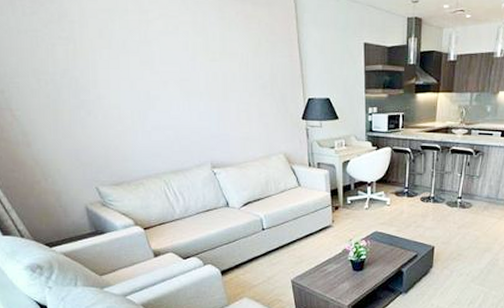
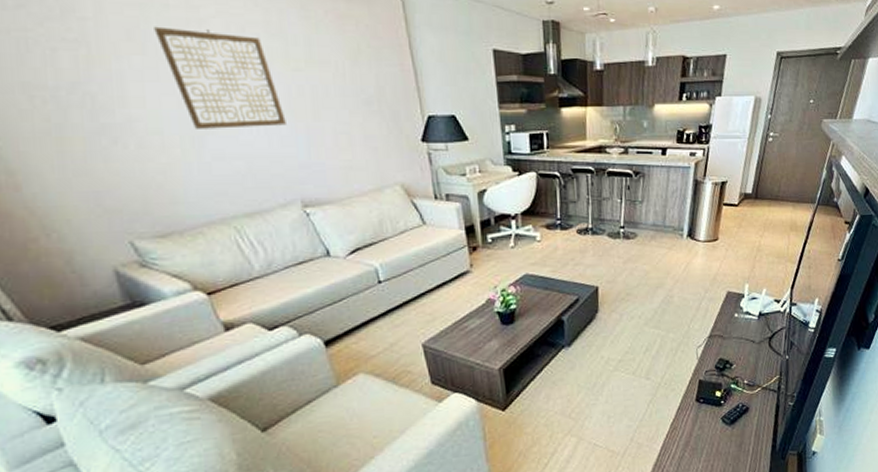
wall art: none [117,27,204,106] -> present [154,26,286,129]

